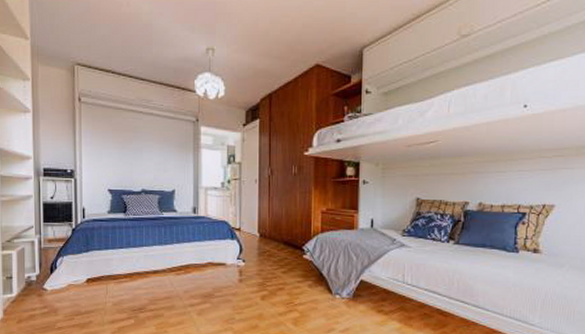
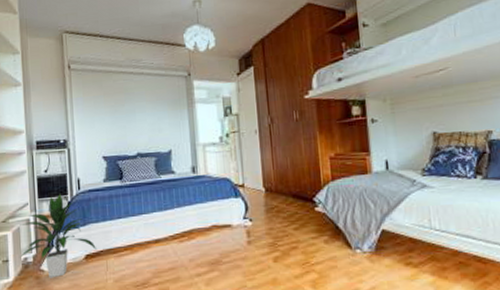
indoor plant: none [24,221,99,297] -> present [20,194,98,279]

